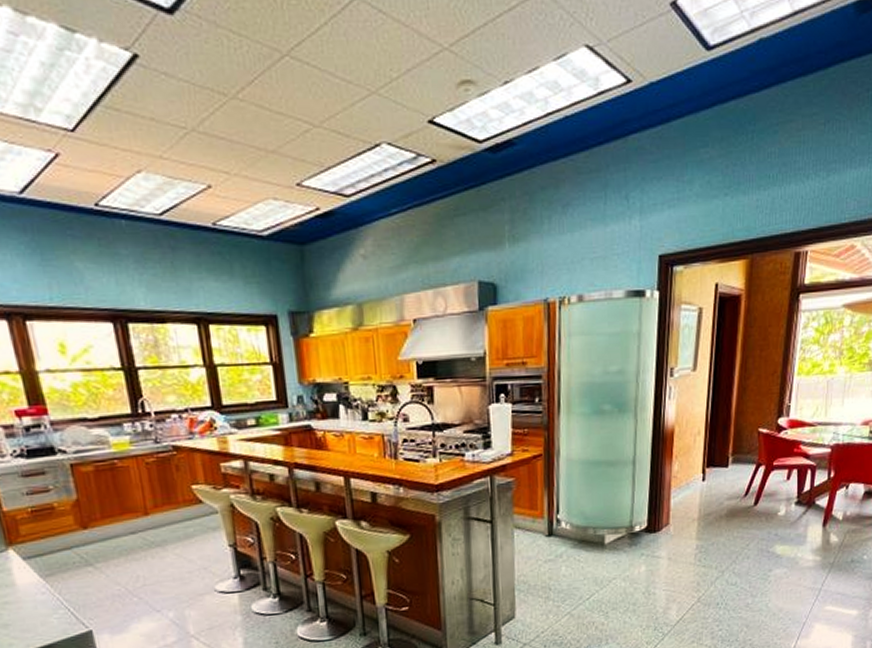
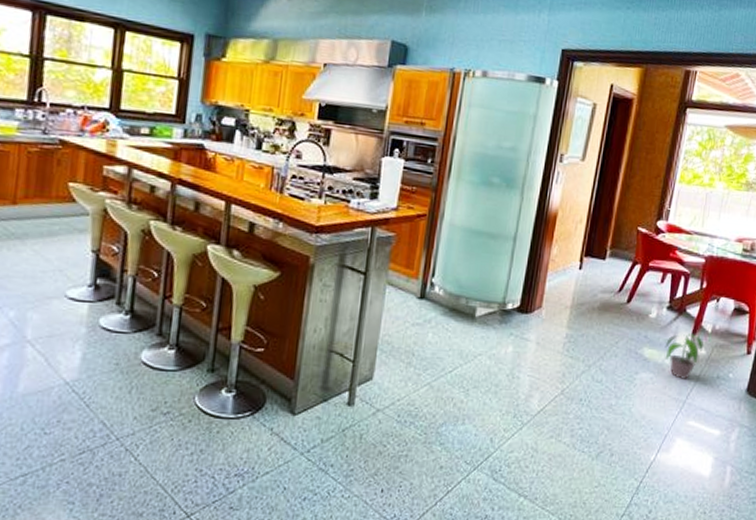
potted plant: none [796,524,835,570] -> present [664,333,703,381]

